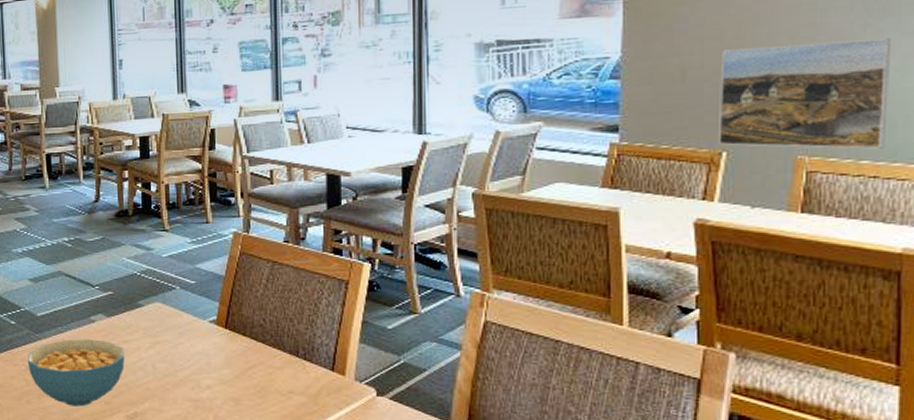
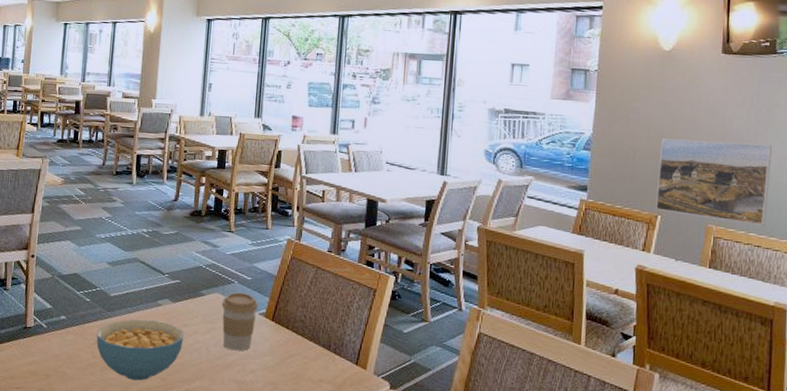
coffee cup: none [164,299,208,366] -> present [221,292,259,351]

